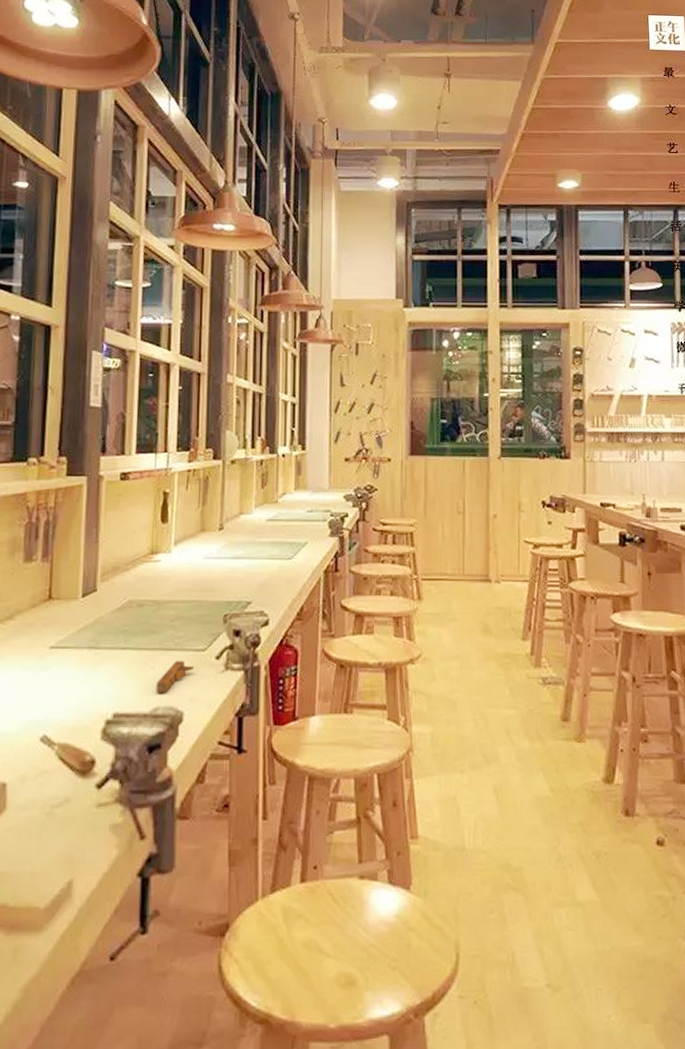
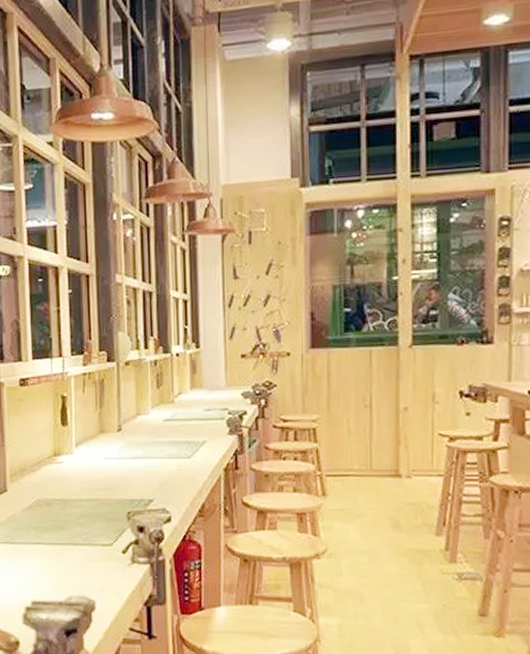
hand plane: present [156,660,194,694] -> none [68,554,102,585]

